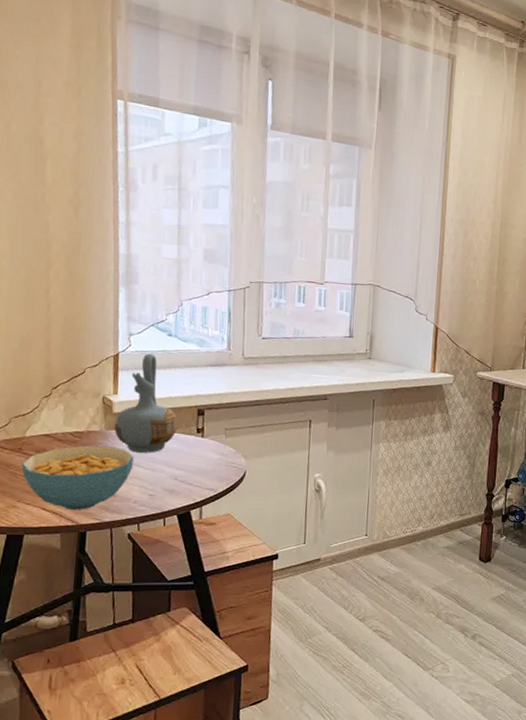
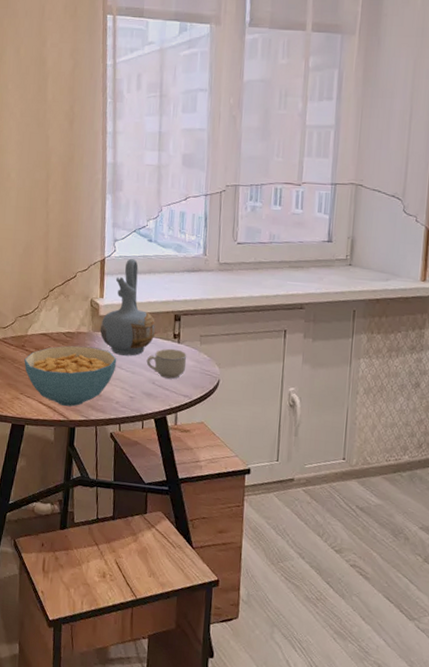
cup: none [167,443,212,473] -> present [146,348,187,379]

